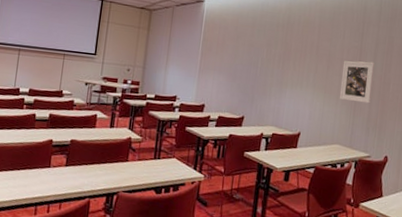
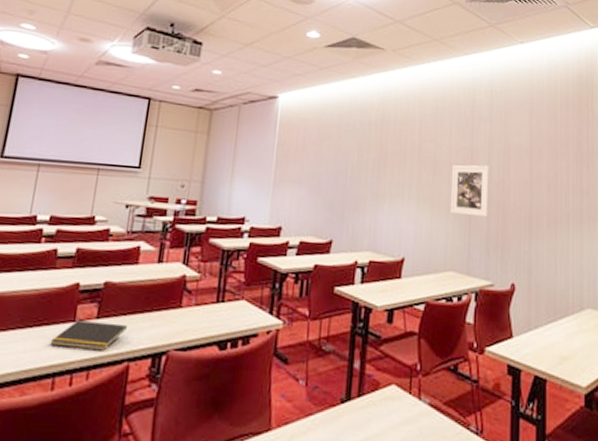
notepad: none [32,166,89,190] -> present [50,319,128,351]

